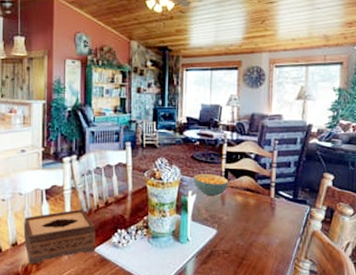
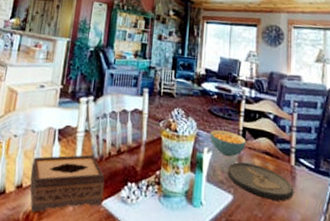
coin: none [212,201,273,230] -> present [228,162,294,201]

